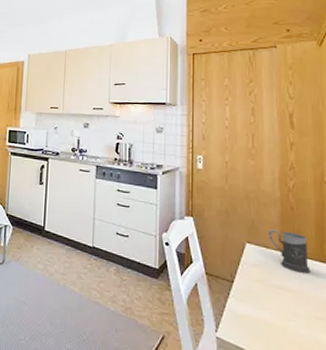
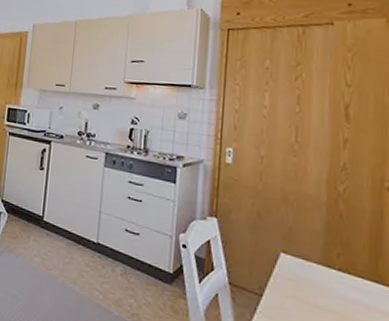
mug: present [268,229,311,274] -> none [308,239,360,294]

